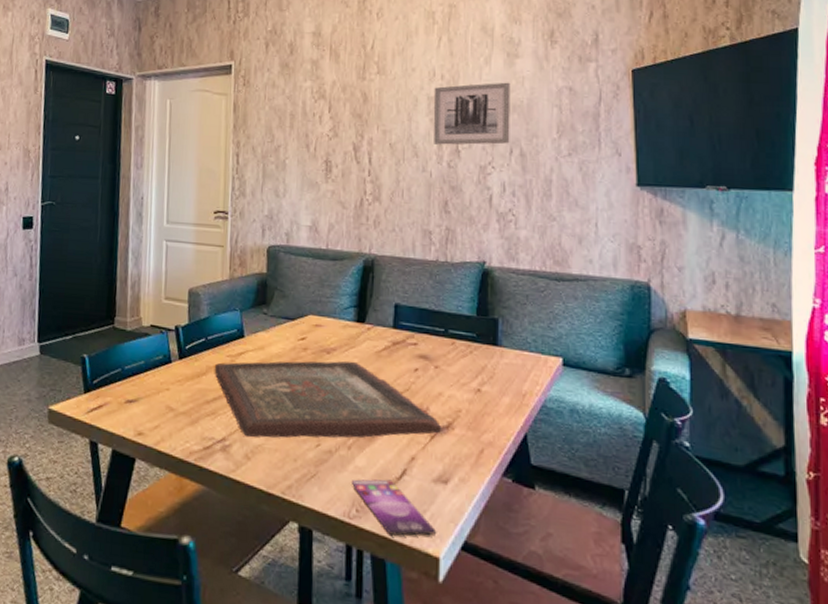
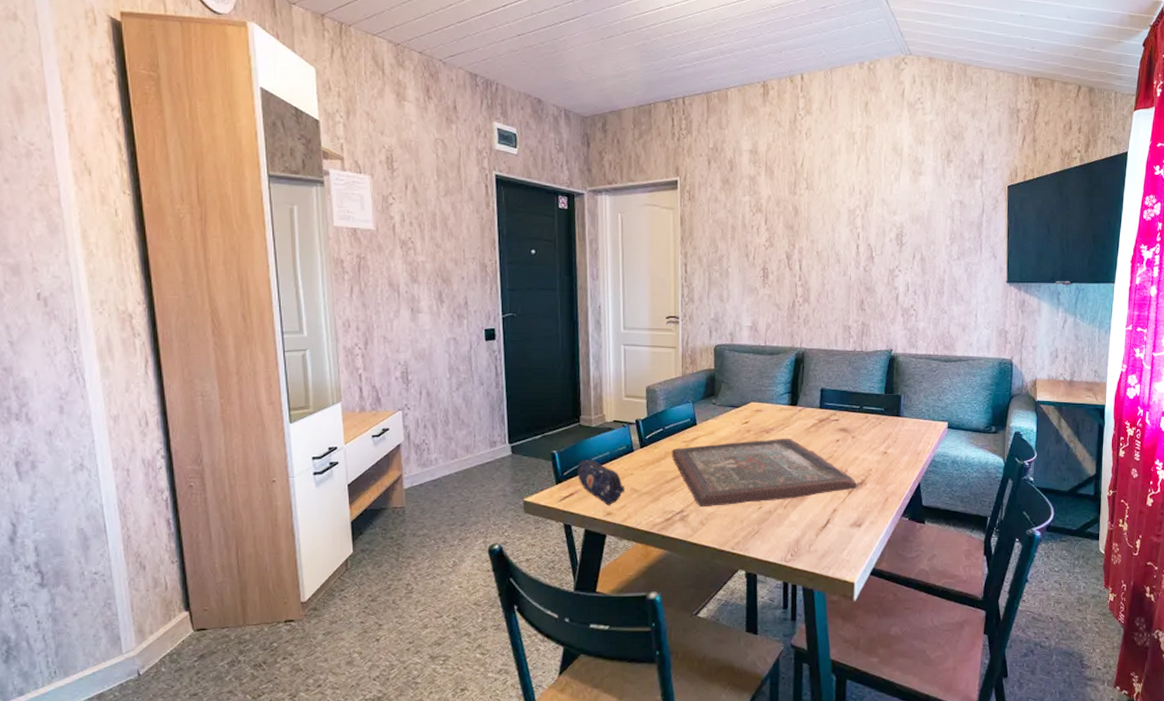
pencil case: none [108,367,160,424] -> present [578,459,626,505]
smartphone: present [352,479,437,536] -> none [788,528,853,570]
wall art: present [433,82,511,145] -> none [853,196,915,252]

